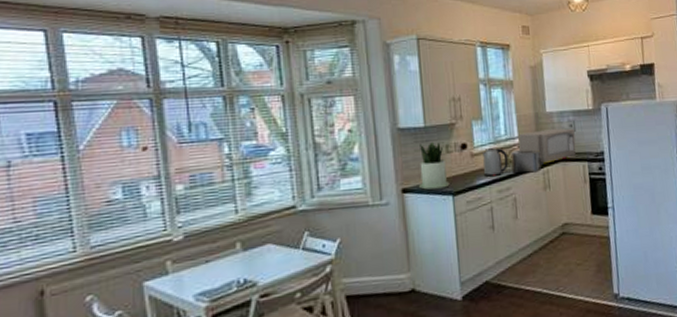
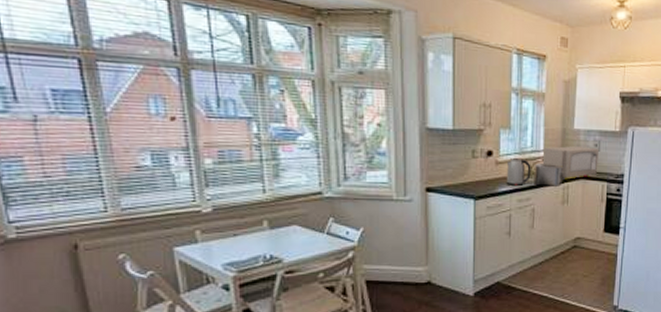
planter: present [418,141,450,191] -> none [442,145,473,193]

